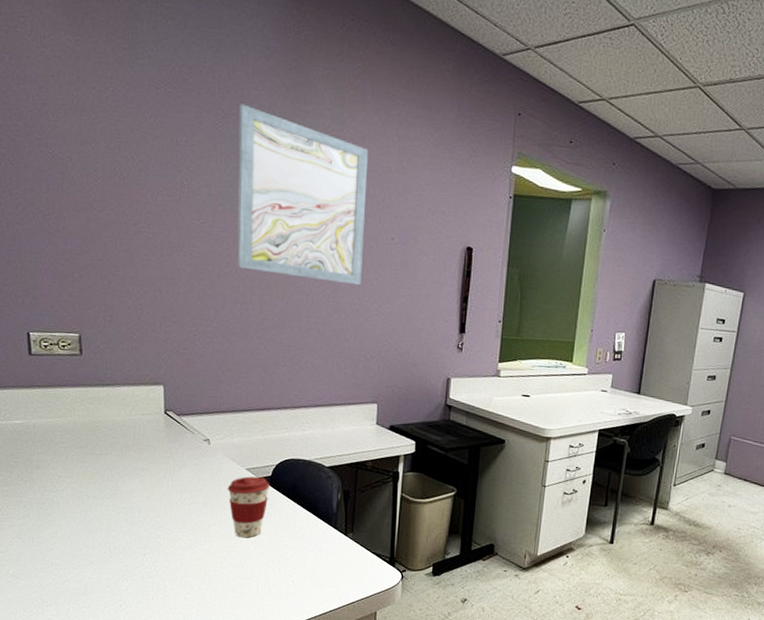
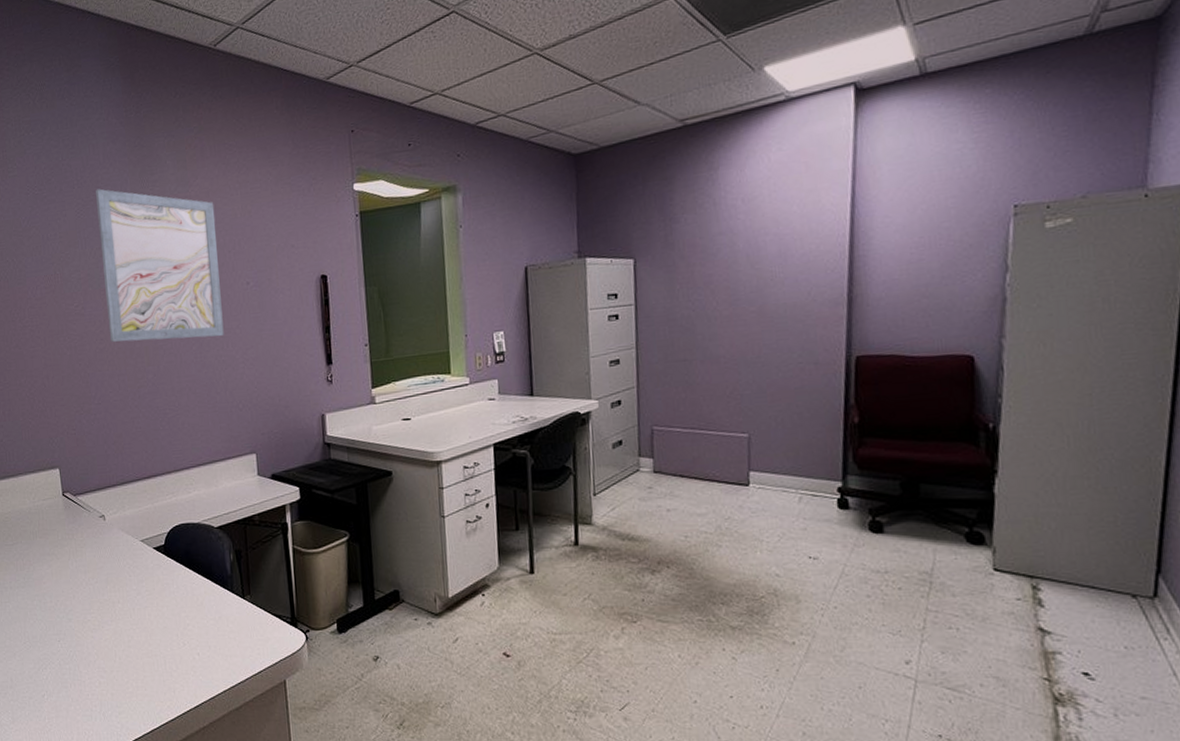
coffee cup: present [227,476,271,538] -> none [125,547,165,613]

